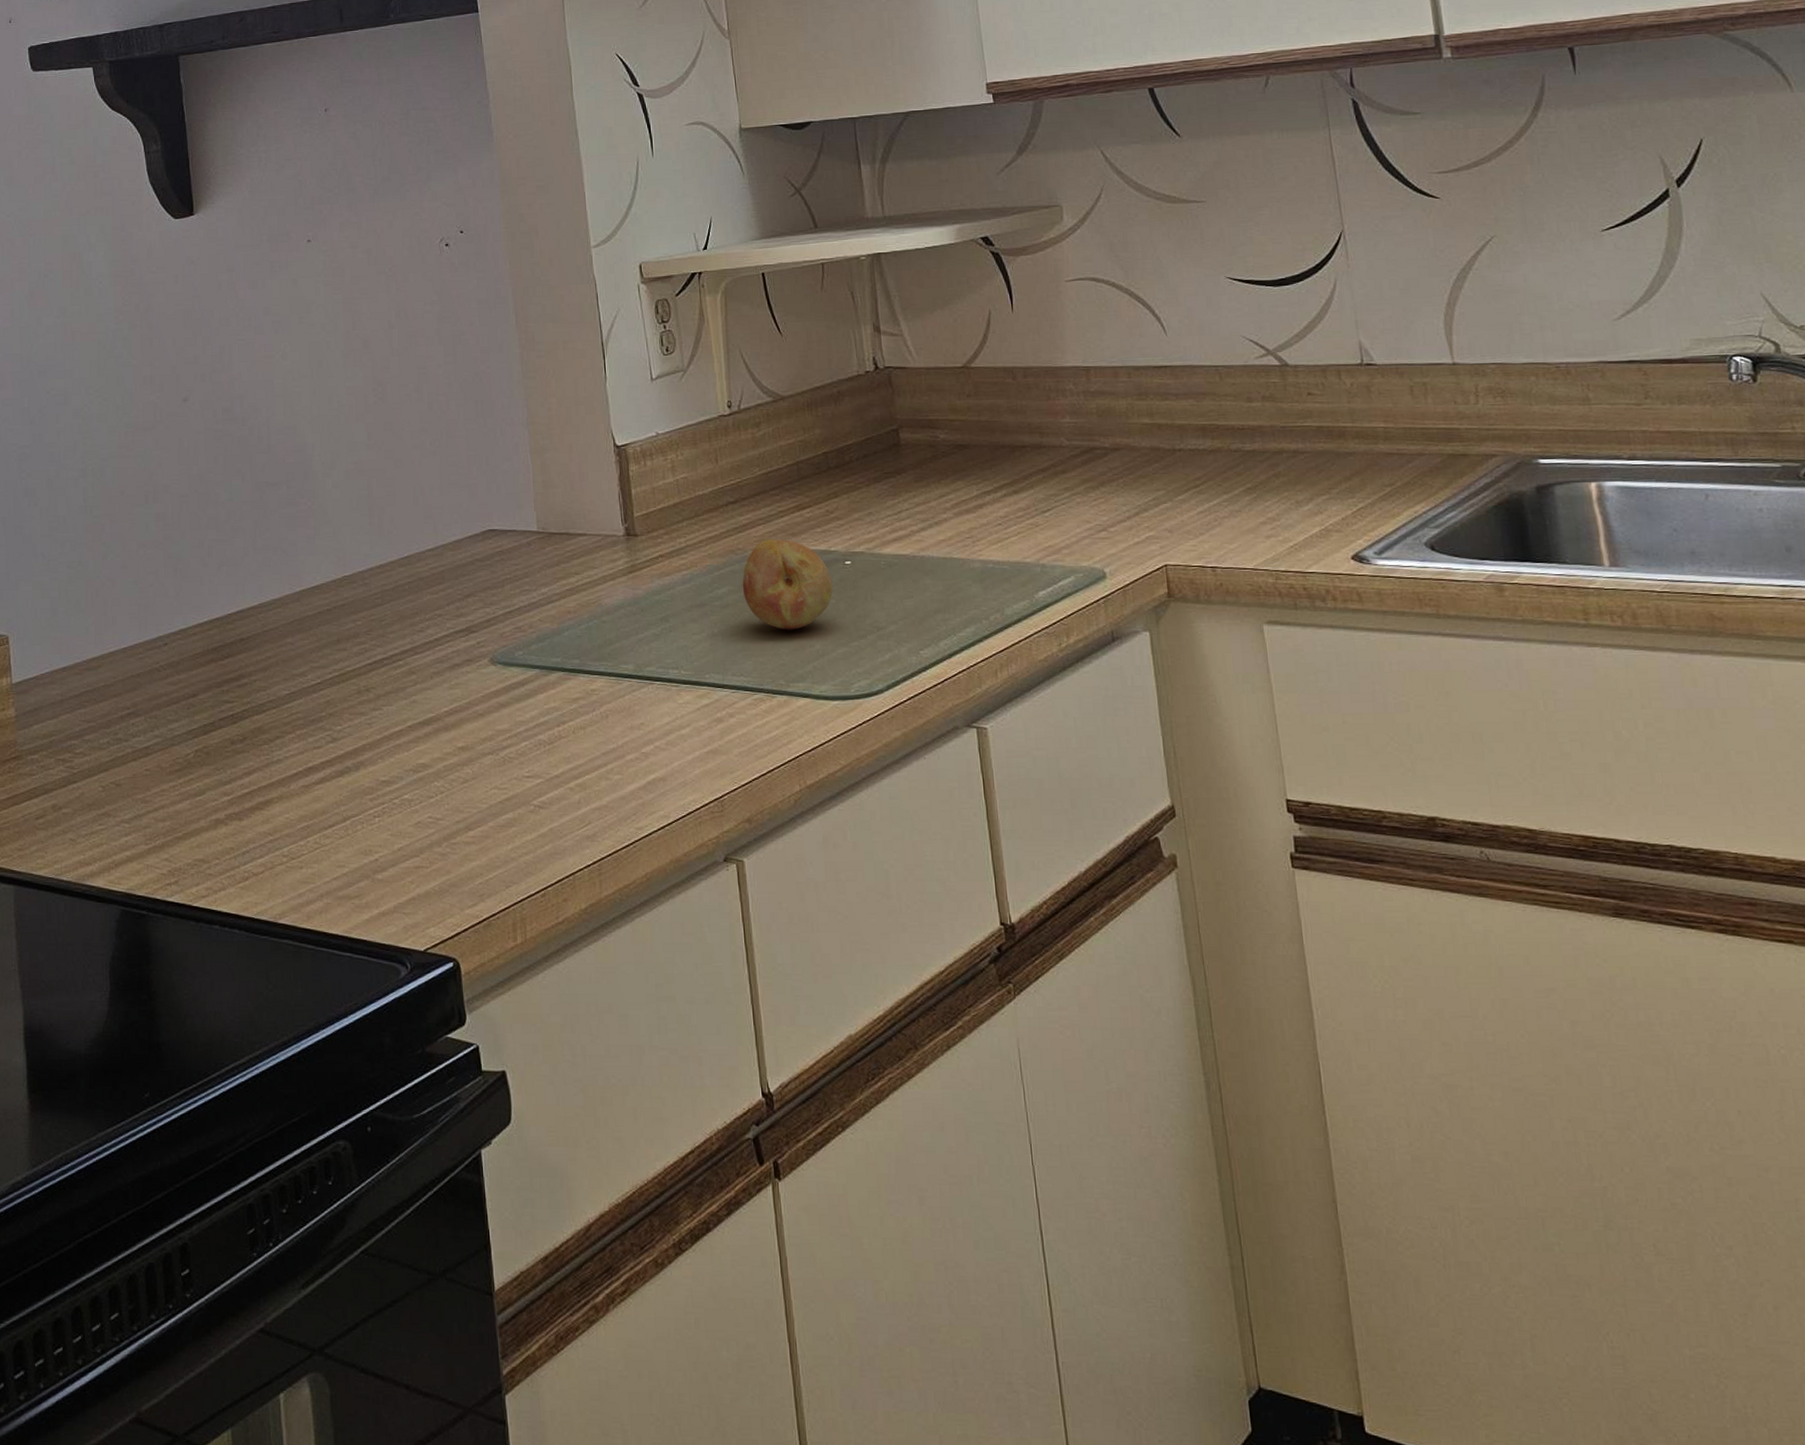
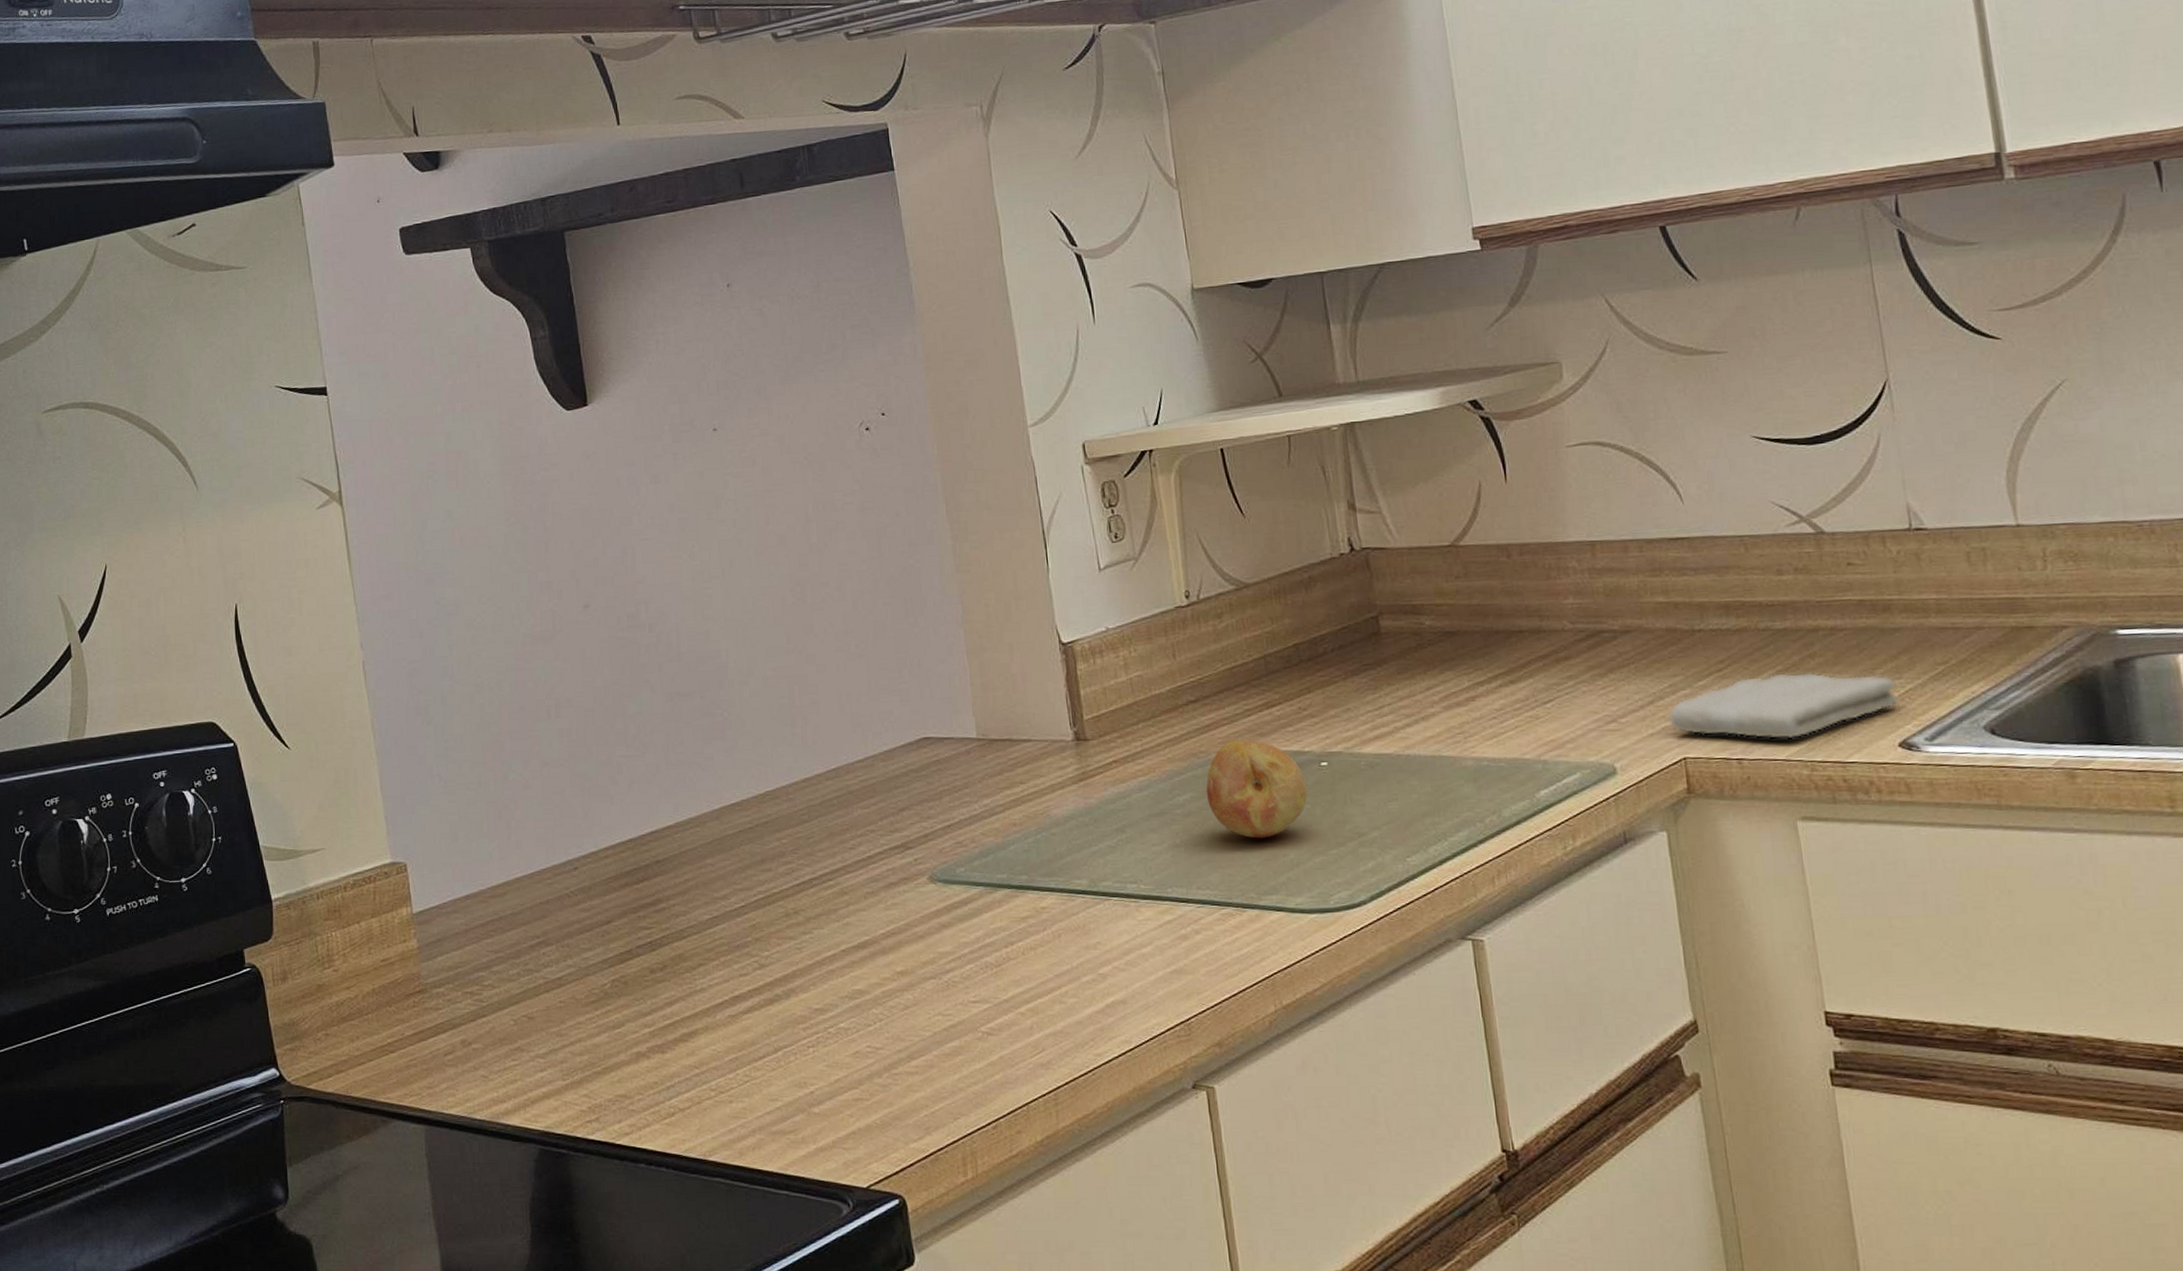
washcloth: none [1151,490,1352,551] -> present [1668,672,1900,740]

